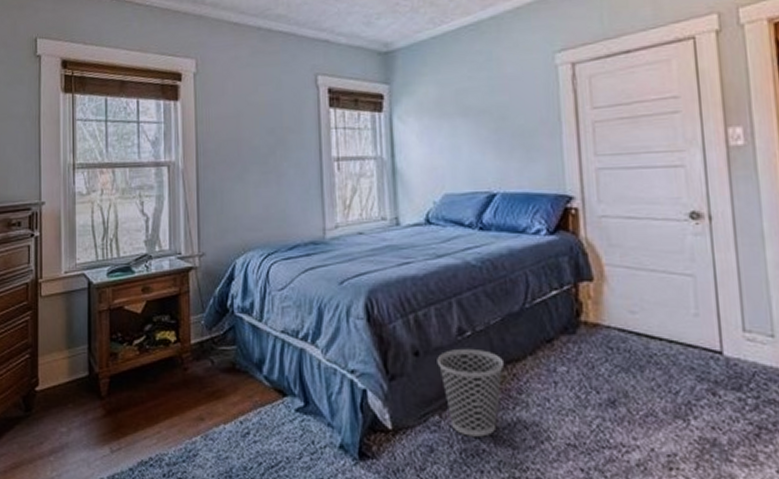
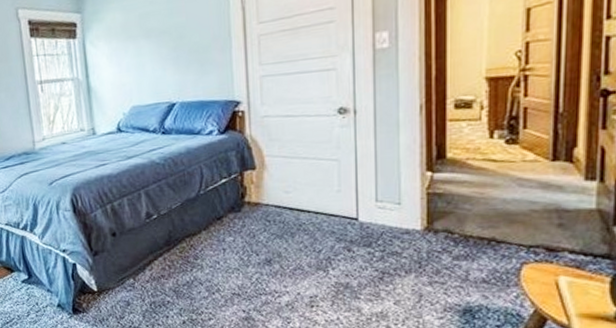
wastebasket: present [437,348,505,437] -> none [130,227,184,293]

